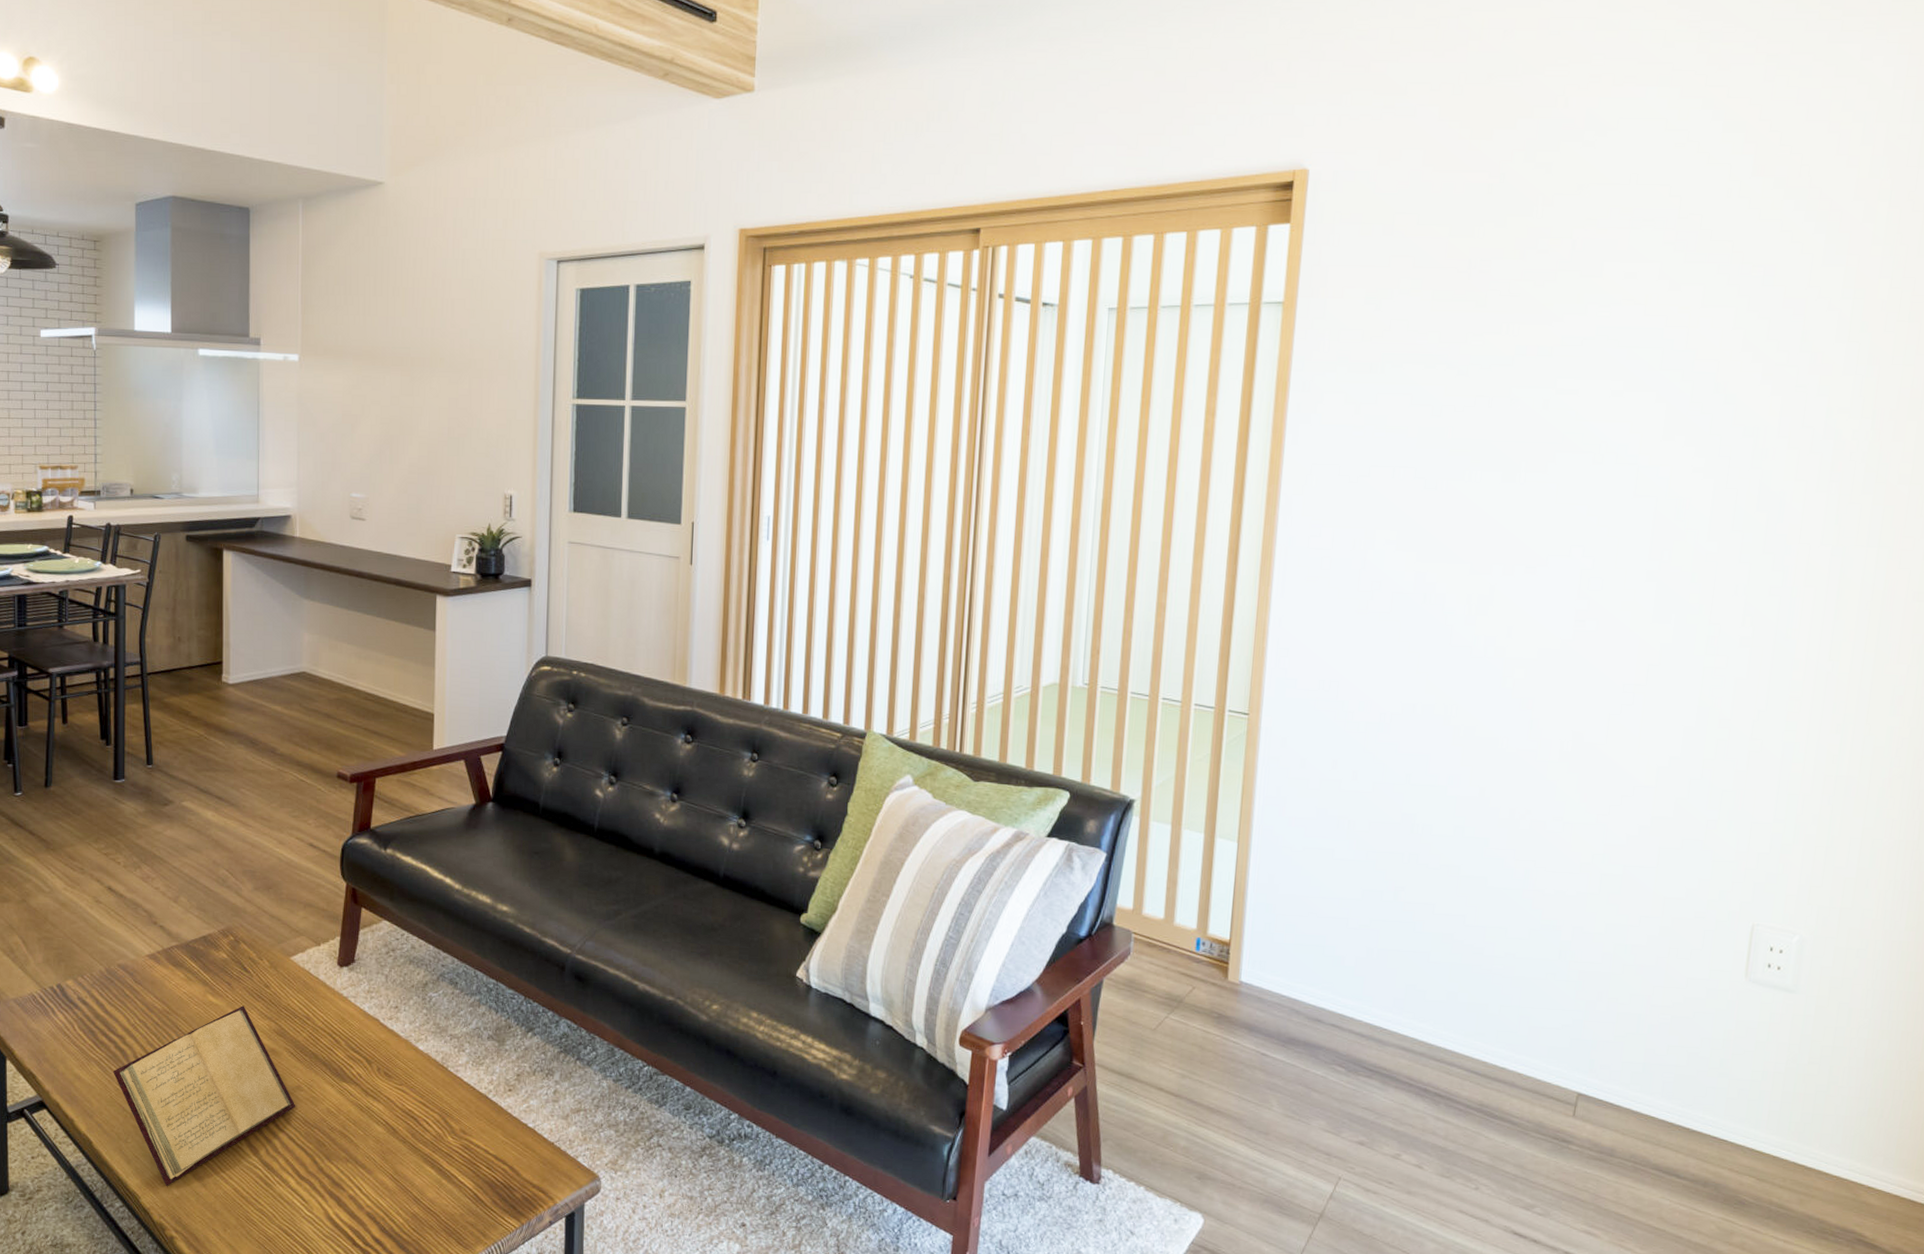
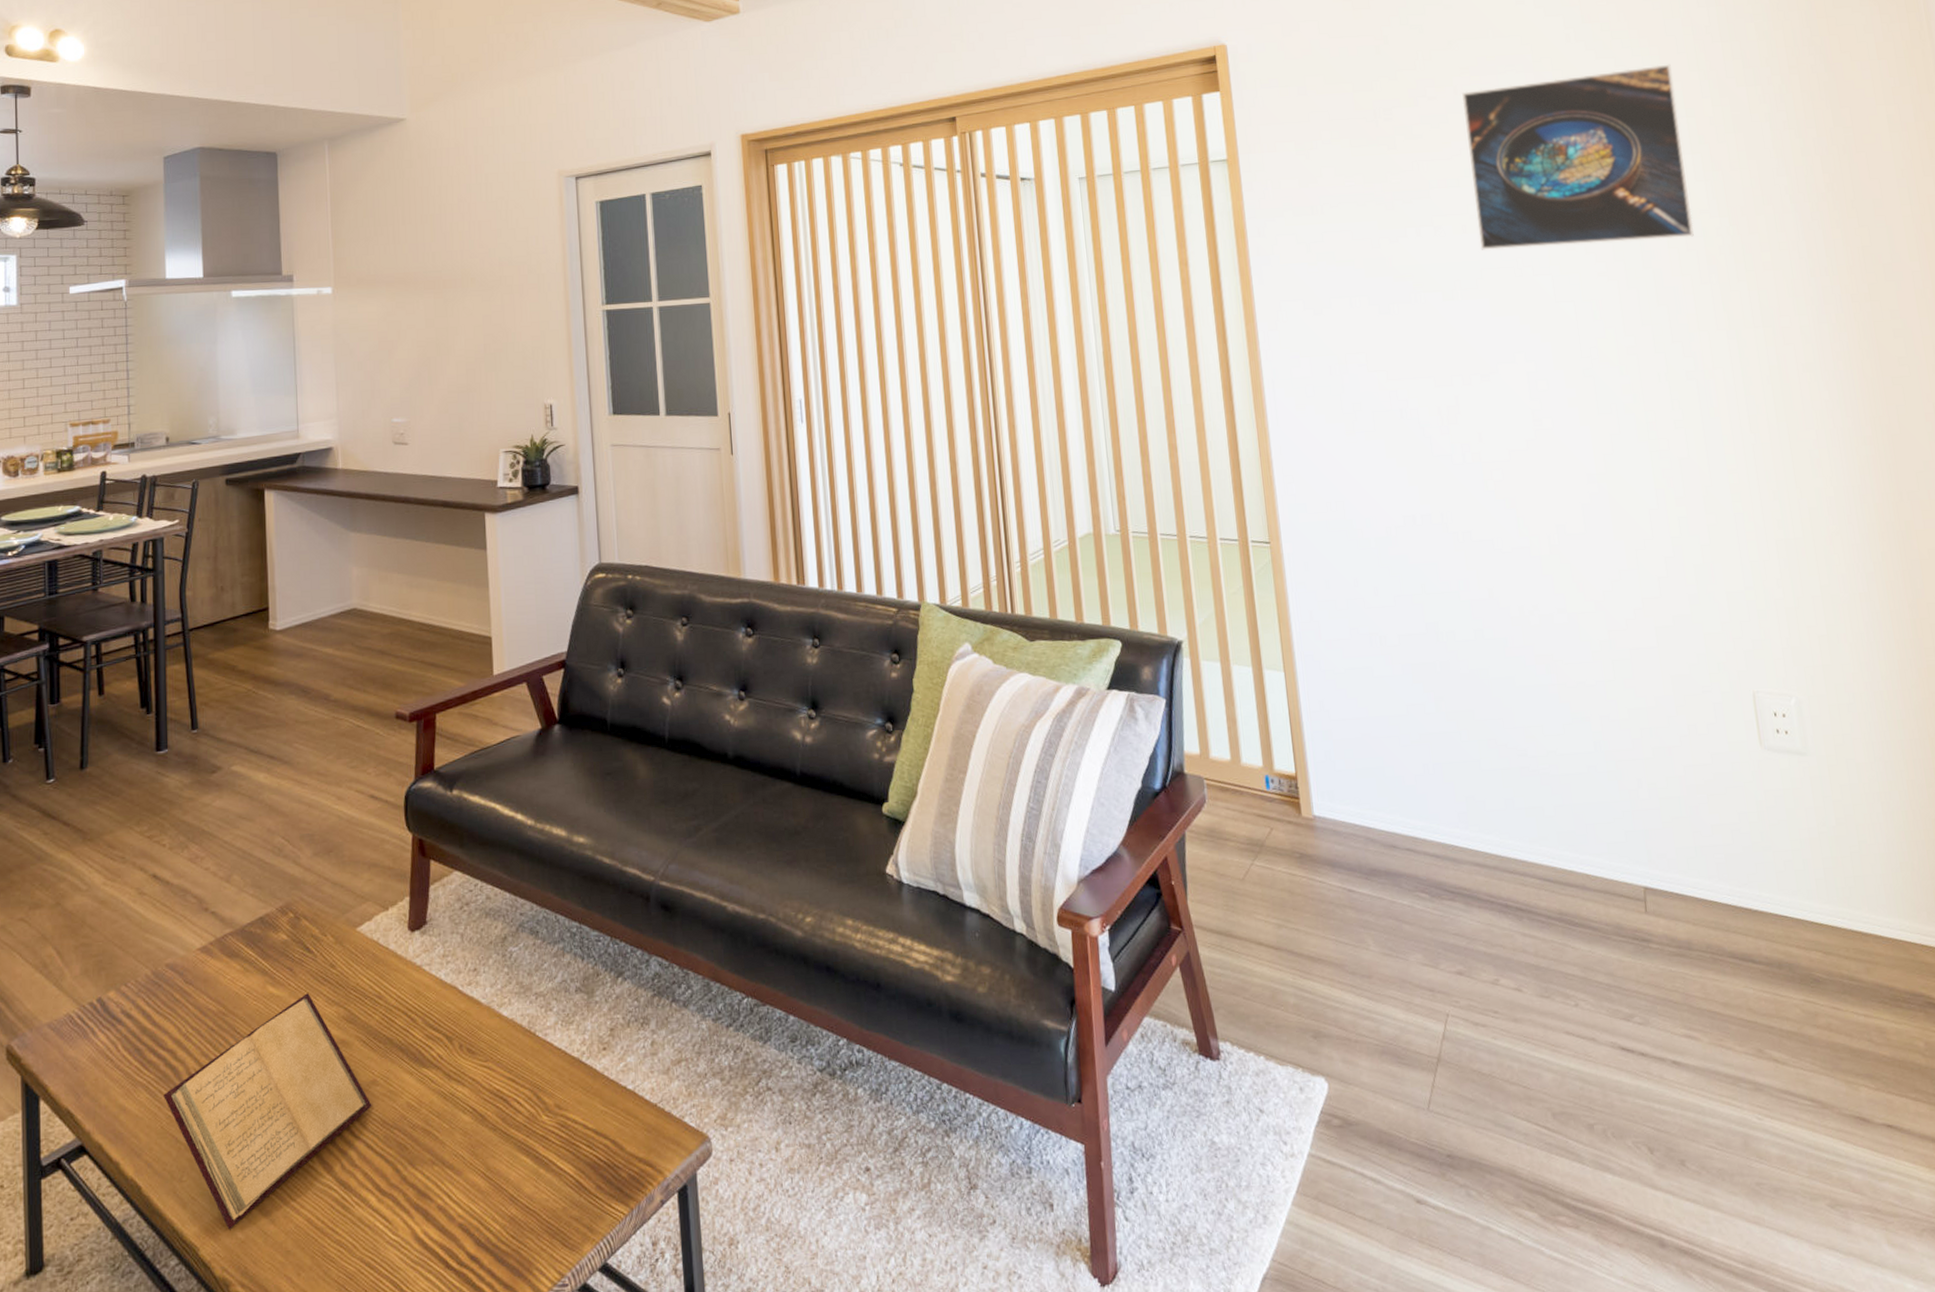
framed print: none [1560,233,1851,438] -> present [1462,64,1694,250]

